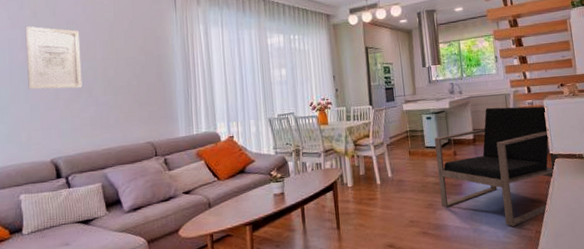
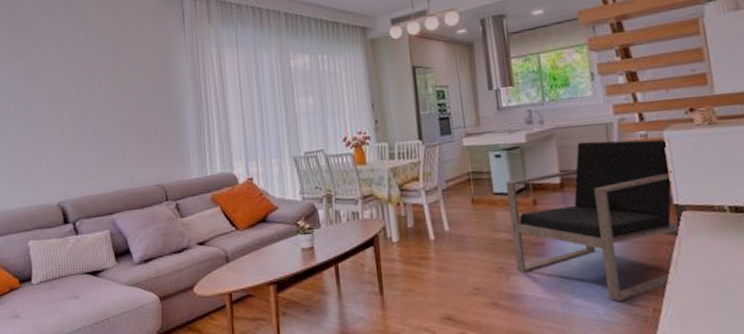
wall art: present [25,26,82,90] -> none [28,55,88,126]

